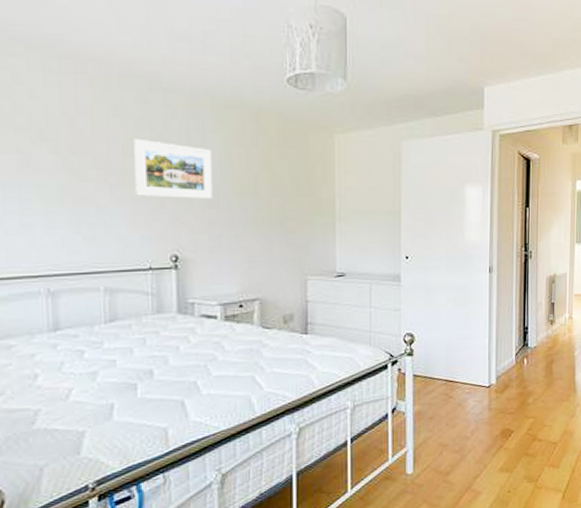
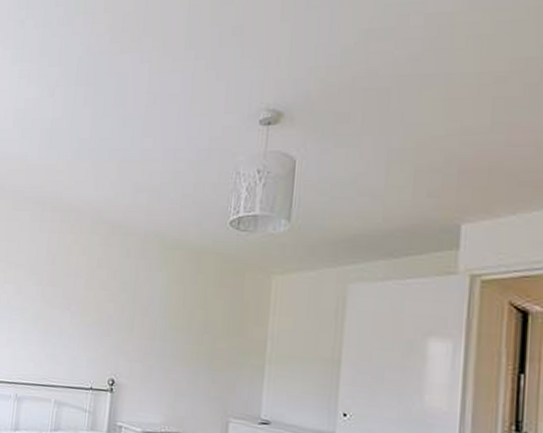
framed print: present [134,139,213,200] -> none [89,275,155,332]

